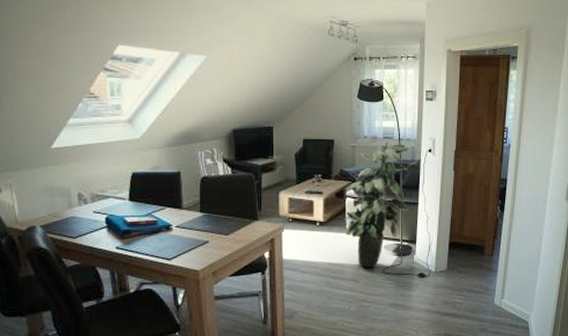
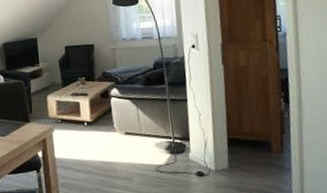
indoor plant: present [344,138,412,269] -> none [109,40,181,167]

